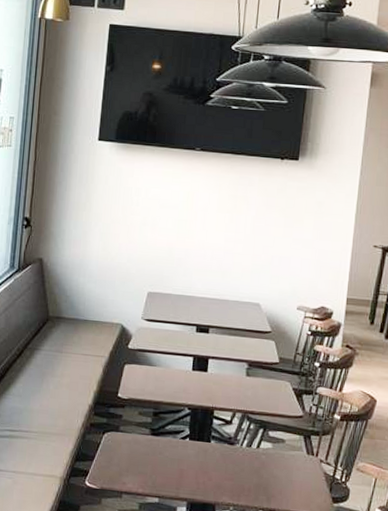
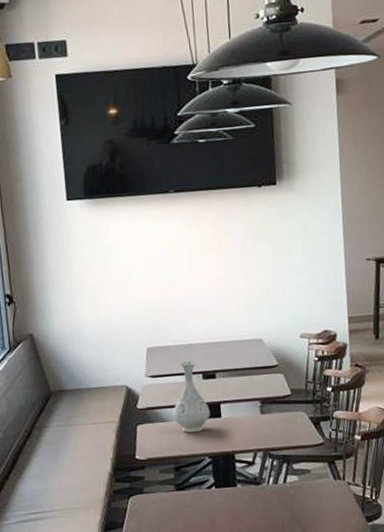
vase: none [160,311,198,382] -> present [172,360,210,433]

